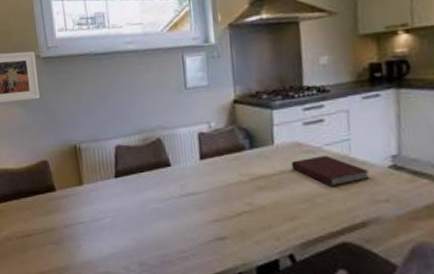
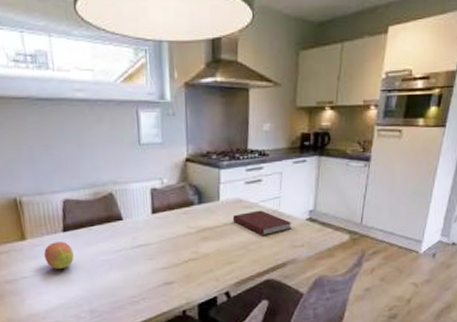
fruit: none [97,187,125,217] -> present [43,241,74,270]

